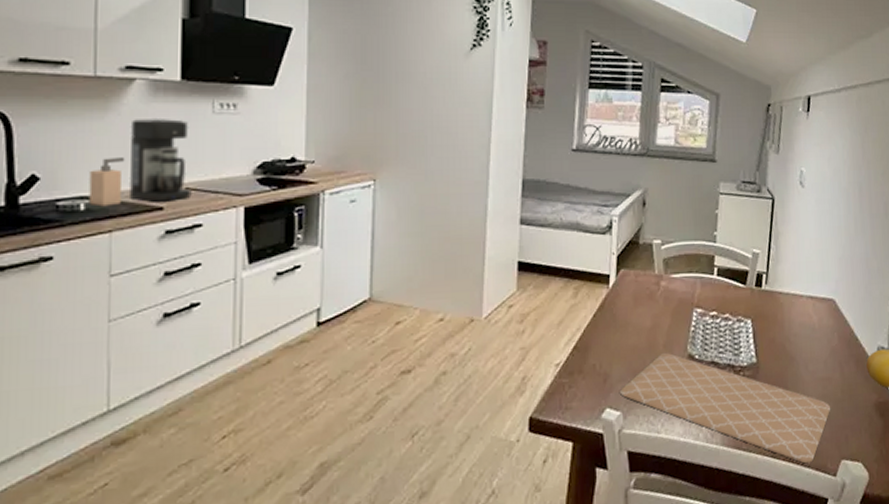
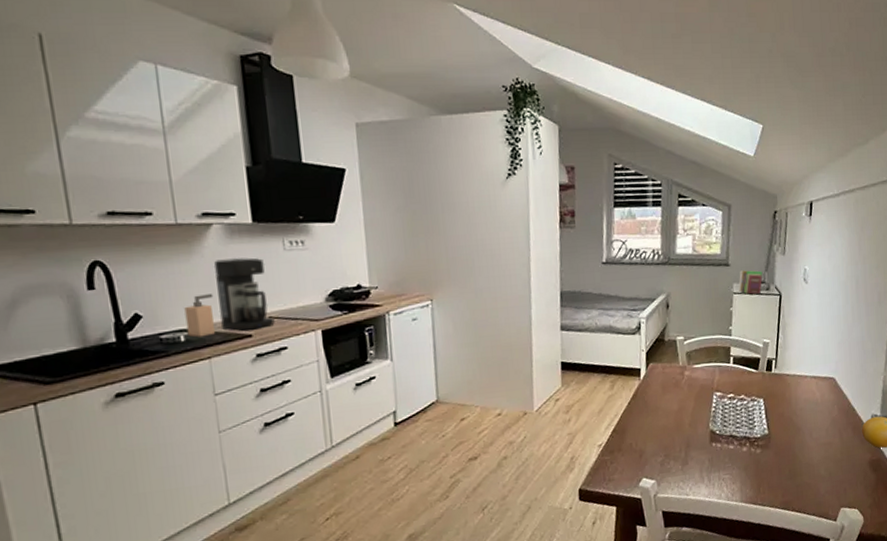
placemat: present [620,353,831,464] -> none [654,430,832,513]
books: none [725,168,754,197] -> present [738,270,763,295]

